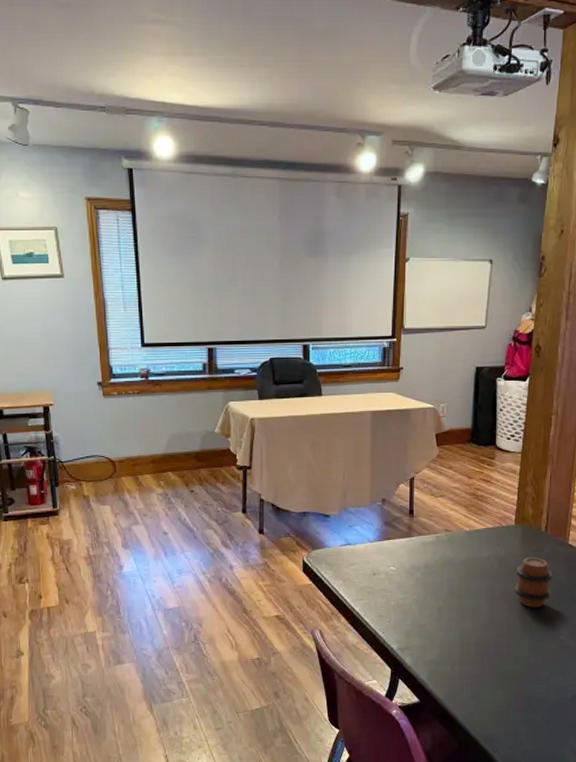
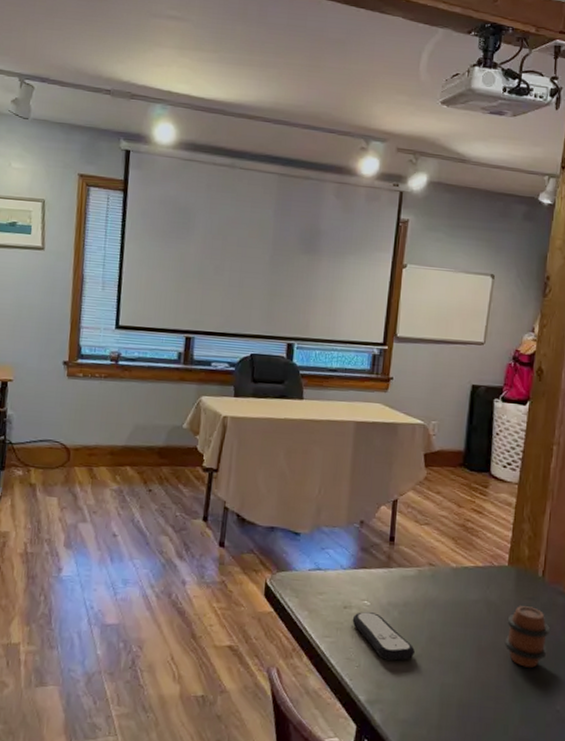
remote control: none [381,575,437,614] -> present [352,611,415,661]

